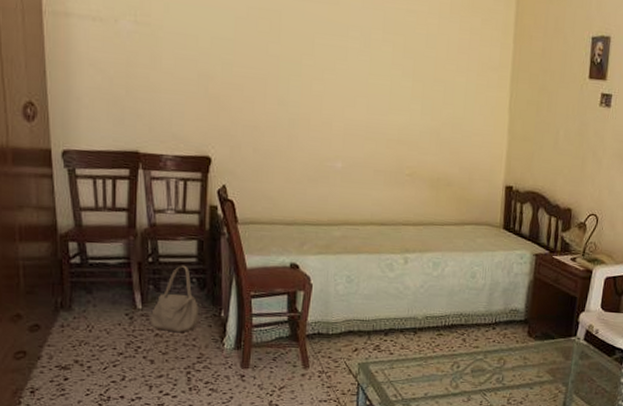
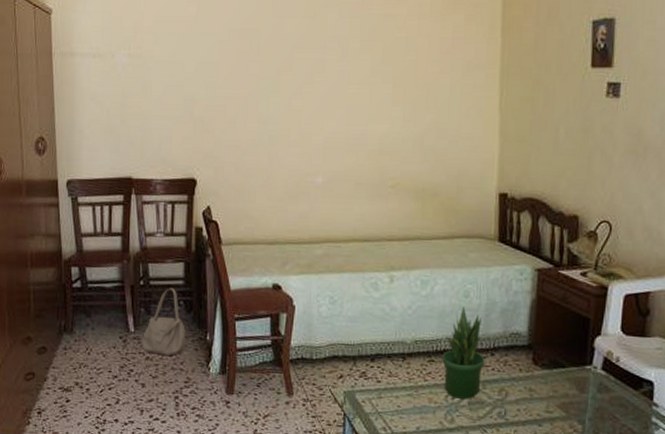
planter: none [449,286,487,368] -> present [442,307,485,399]

